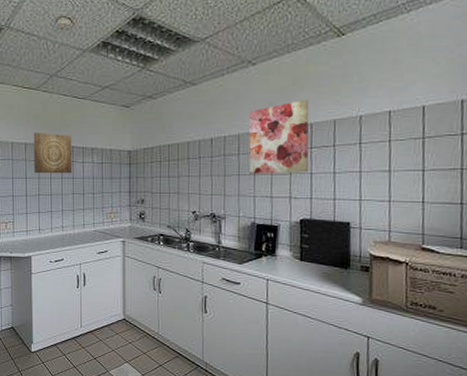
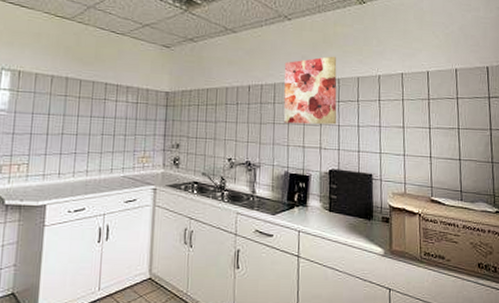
wall art: present [33,132,73,174] -> none [59,64,106,113]

